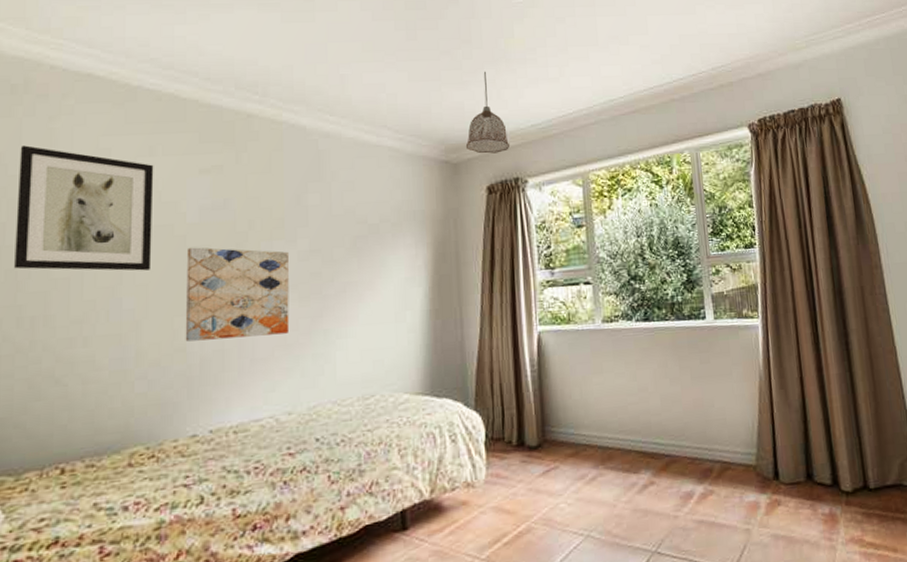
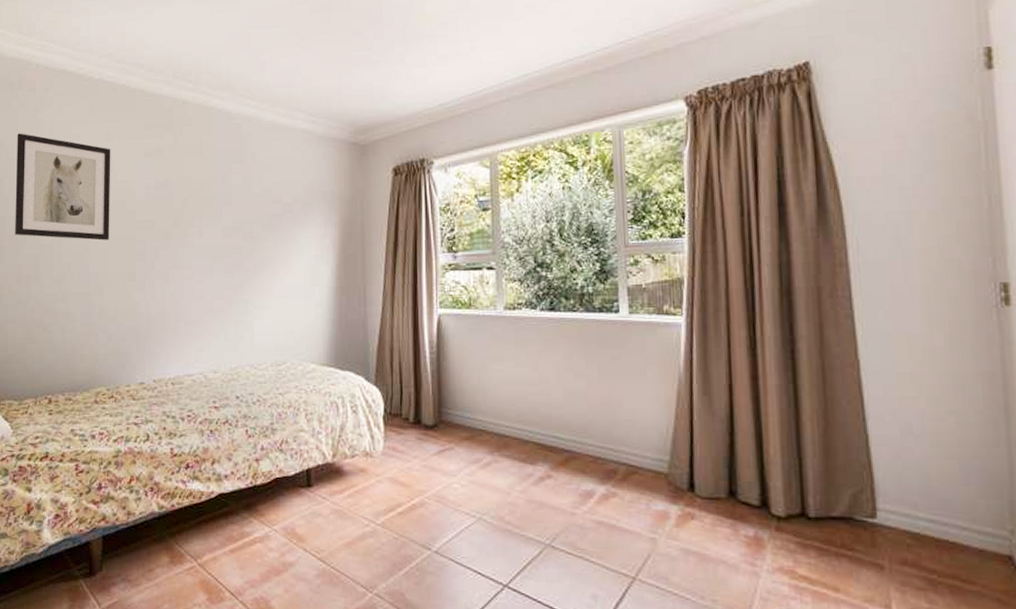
wall art: present [185,247,290,342] -> none [135,221,216,303]
pendant lamp: present [465,71,511,154] -> none [373,50,418,135]

